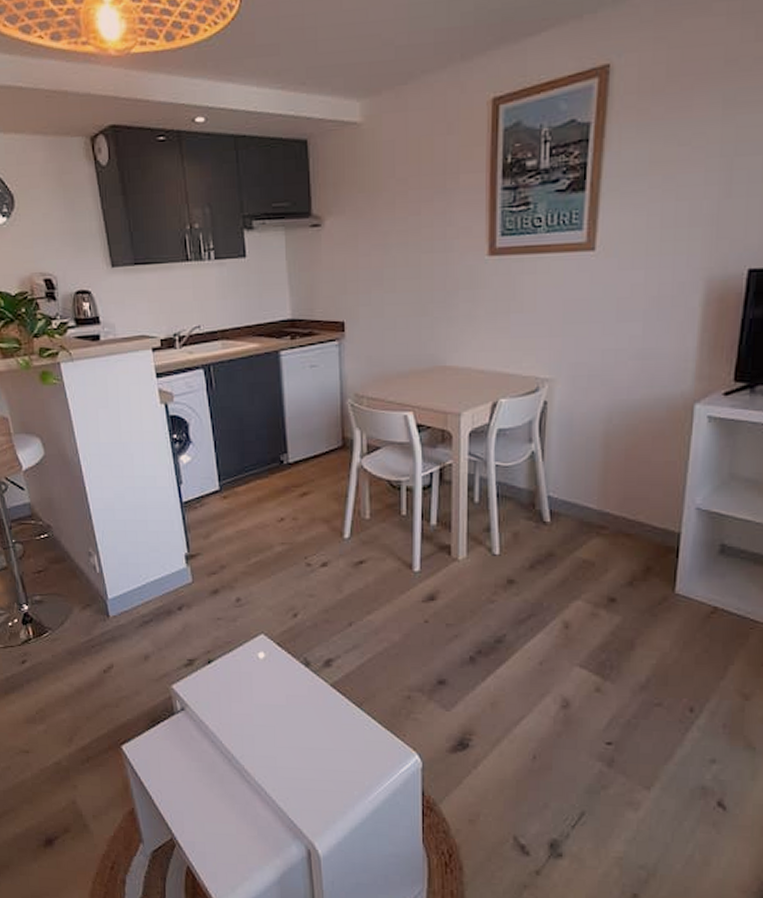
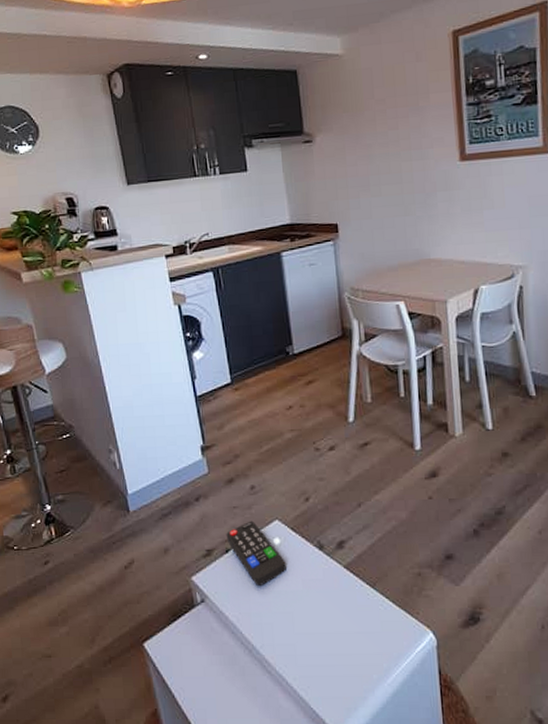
remote control: none [209,633,270,699] -> present [226,520,286,587]

